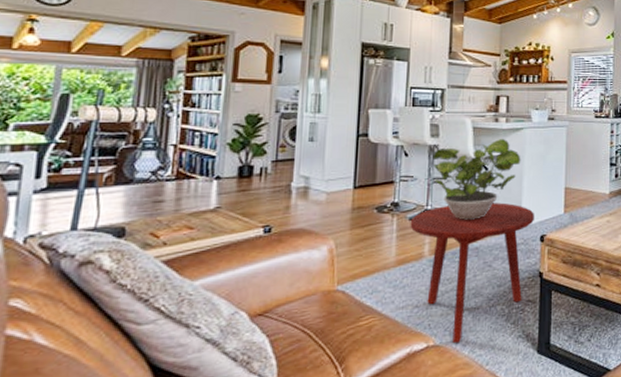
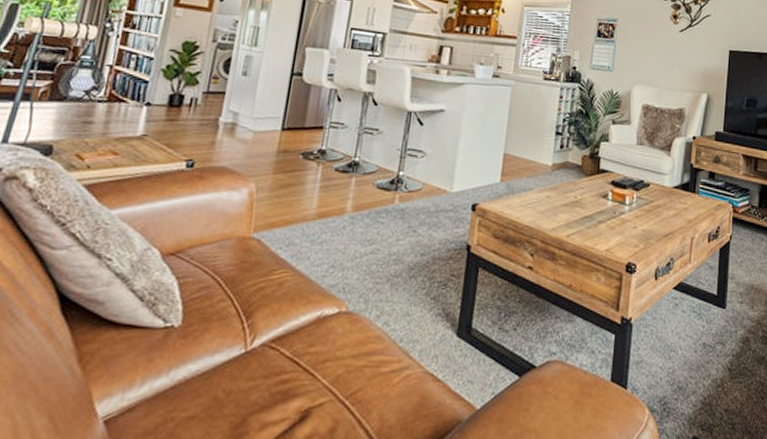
side table: present [410,202,534,344] -> none [335,159,468,313]
potted plant: present [432,139,521,220] -> none [364,93,460,178]

